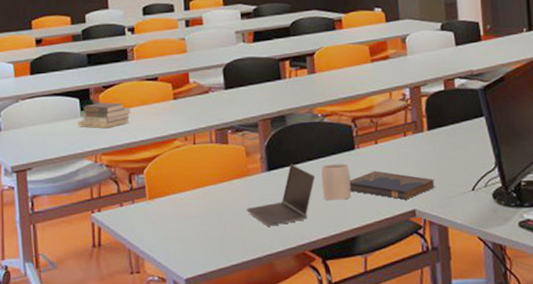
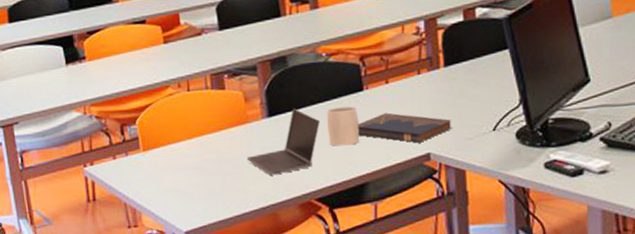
books: present [78,102,131,129] -> none [63,49,119,78]

